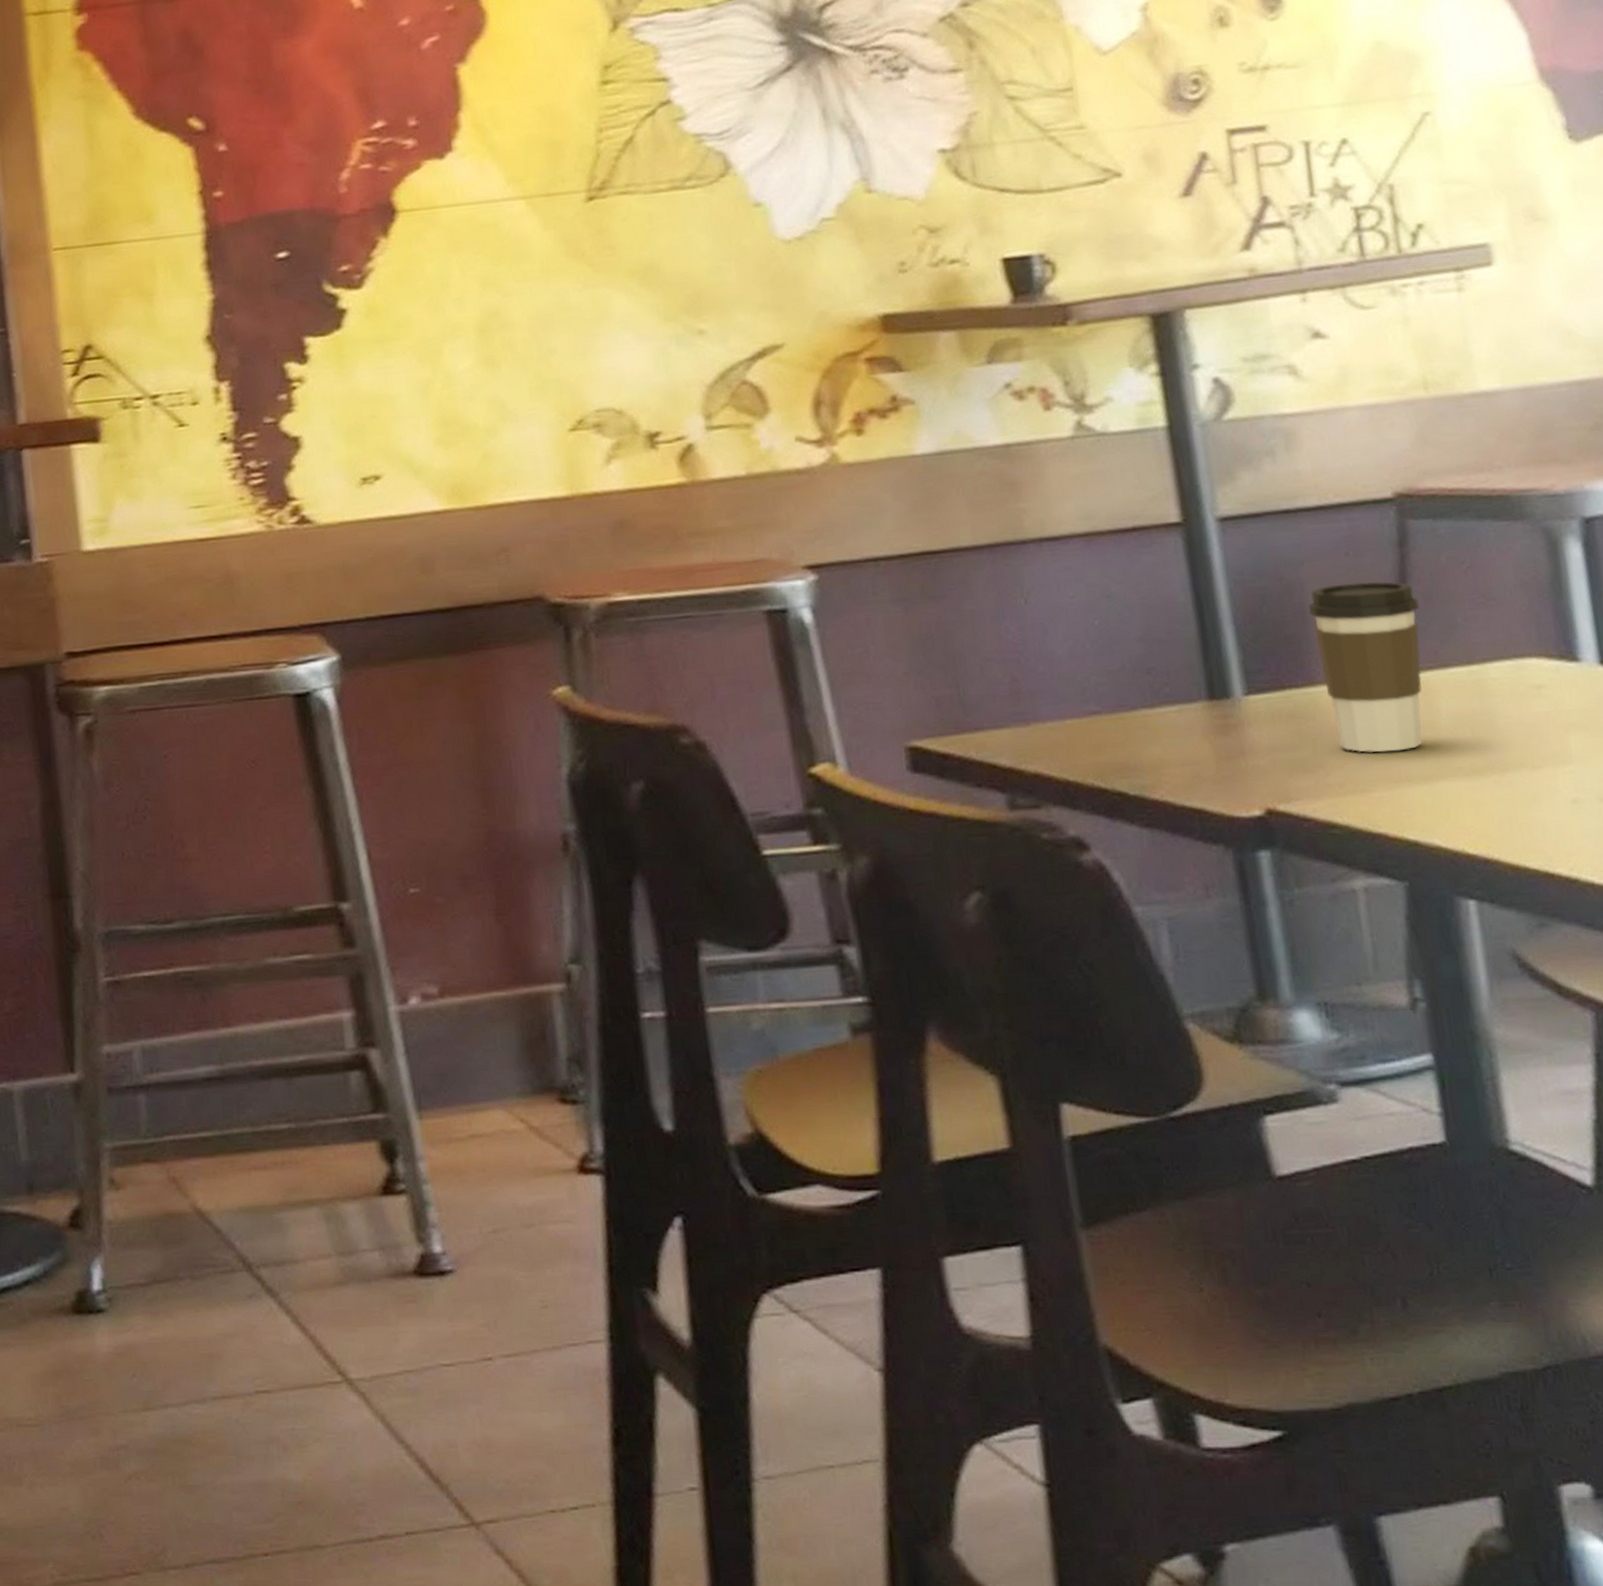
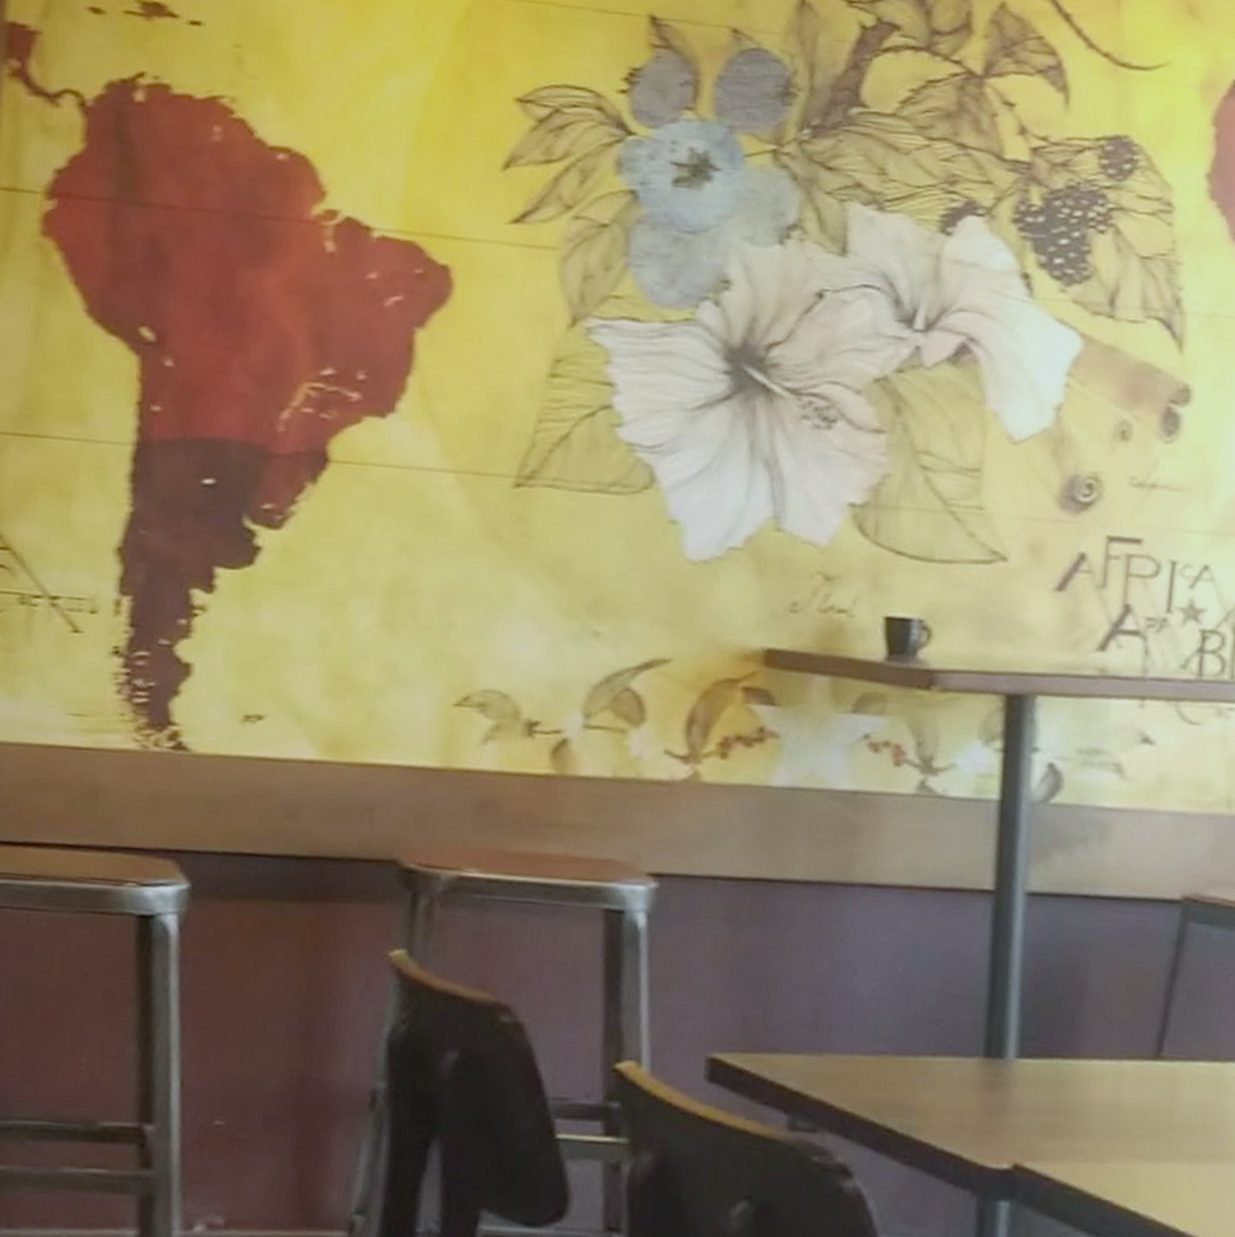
coffee cup: present [1308,581,1423,753] -> none [1087,970,1183,1130]

